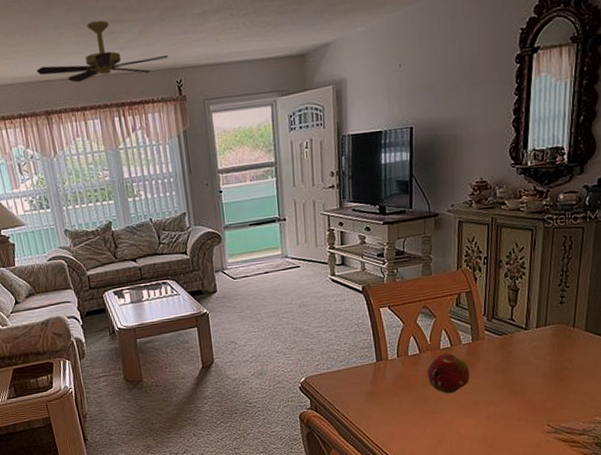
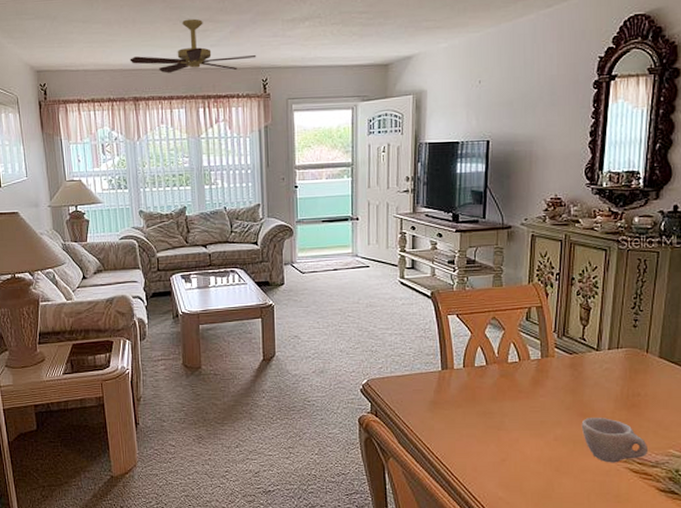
fruit: present [427,353,470,394] -> none [494,368,537,410]
cup: none [512,393,575,435] -> present [581,418,647,463]

